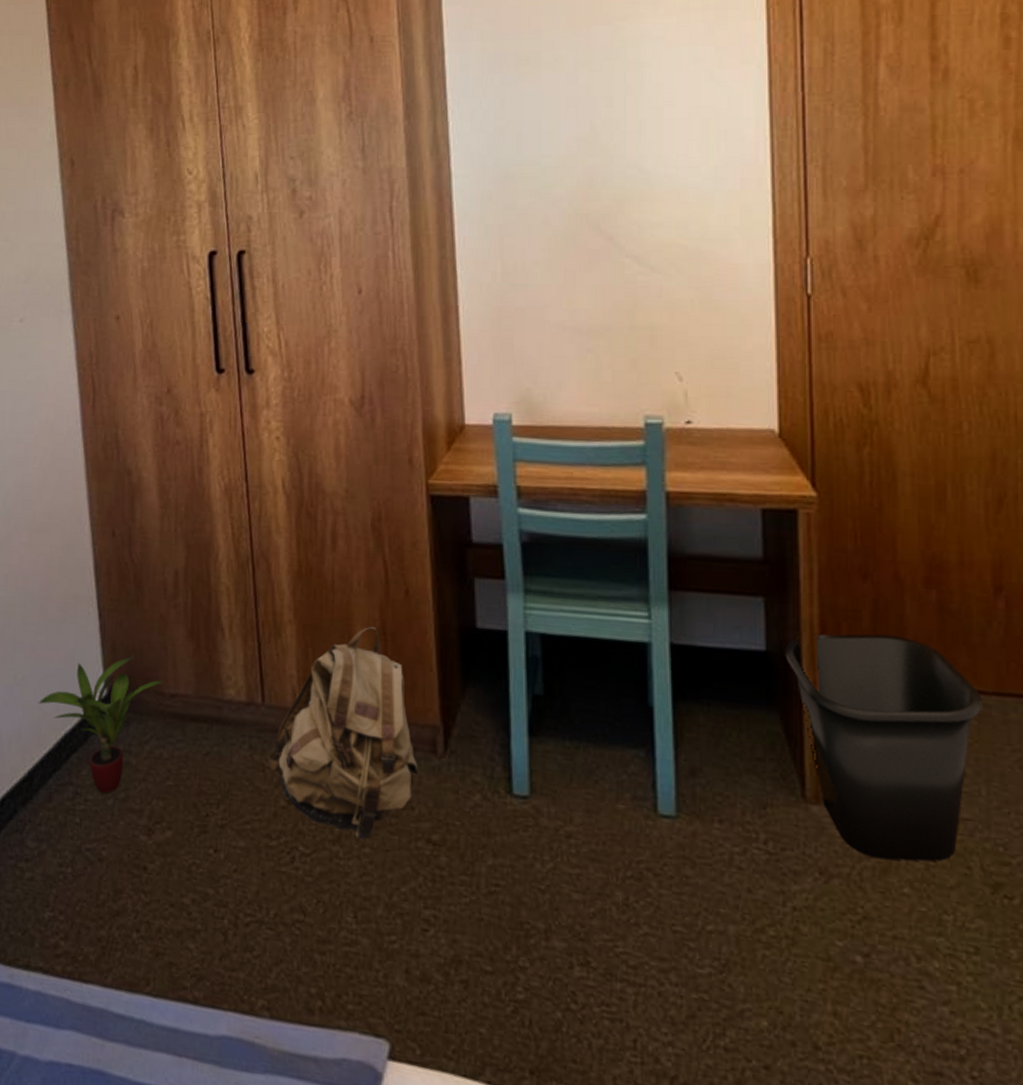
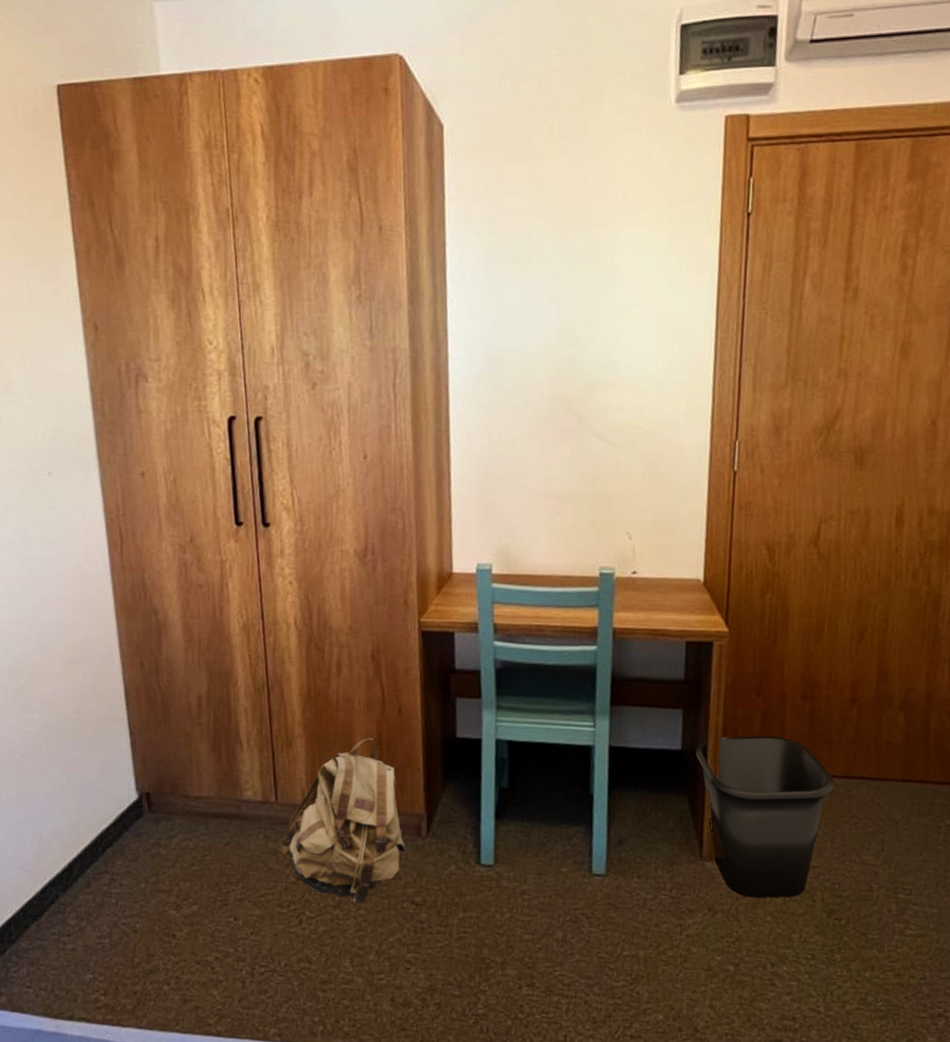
potted plant: present [38,656,165,793] -> none [75,767,190,878]

